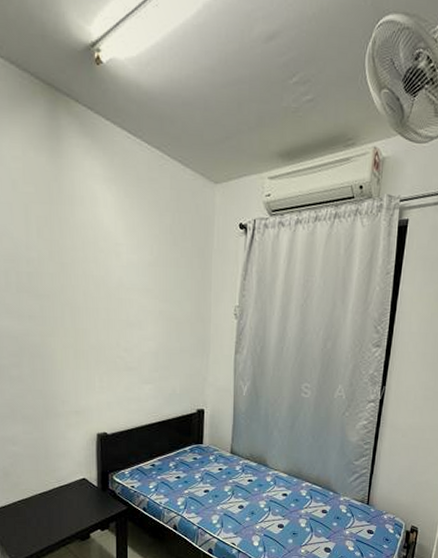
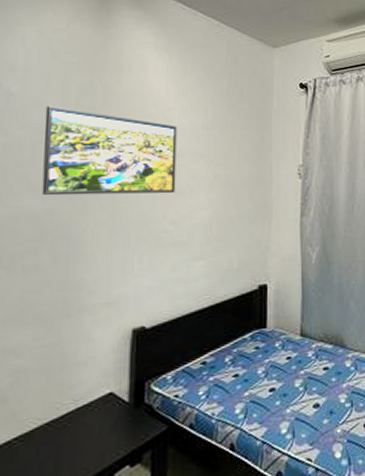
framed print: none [12,235,127,325] -> present [41,106,177,196]

